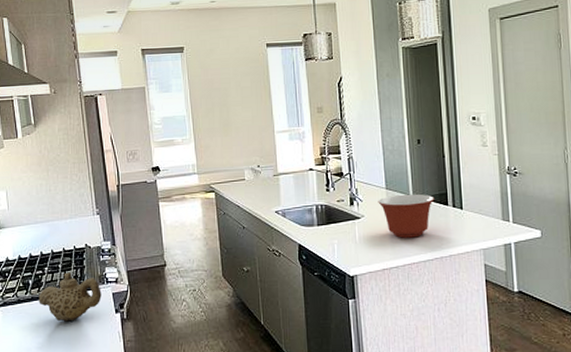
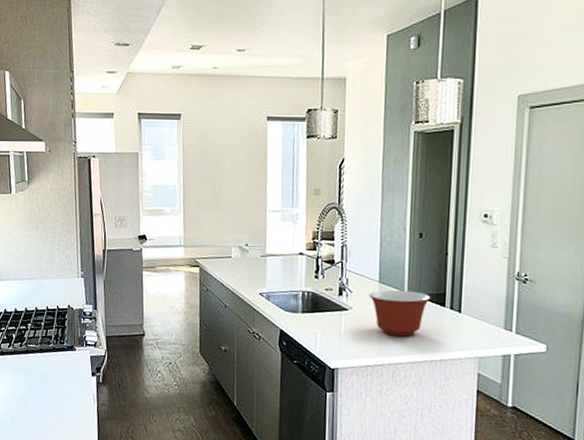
teapot: present [38,272,102,322] -> none [20,330,80,379]

